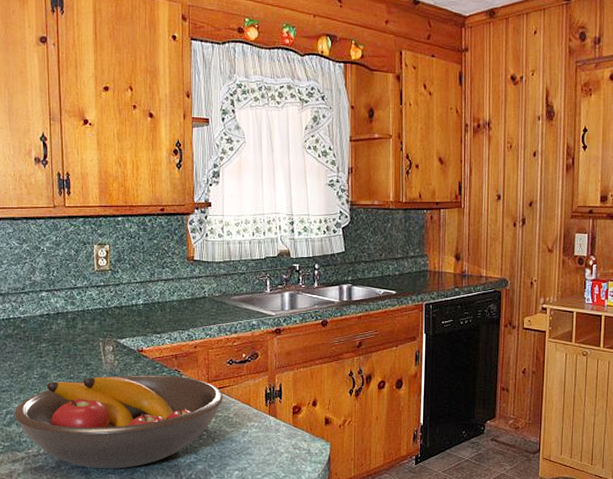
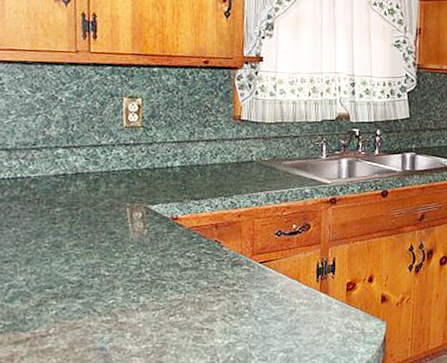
fruit bowl: present [13,375,224,469] -> none [17,245,270,351]

